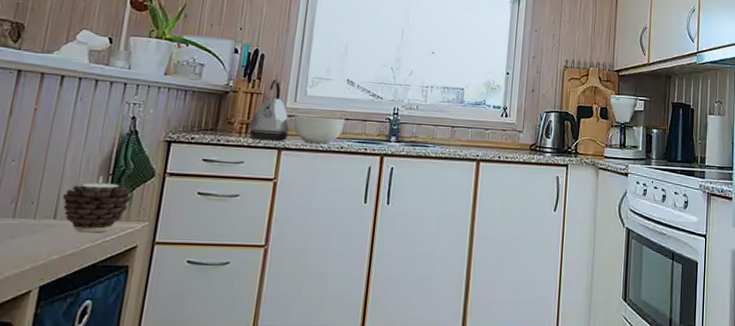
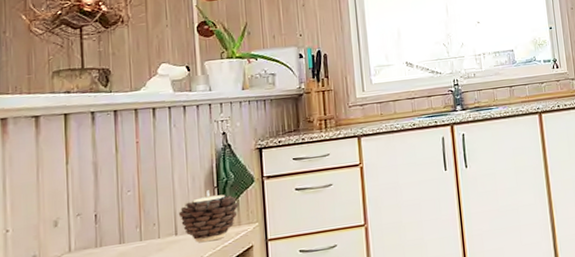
kettle: present [248,78,291,142] -> none [327,74,365,133]
bowl: present [293,115,346,145] -> none [365,98,412,127]

